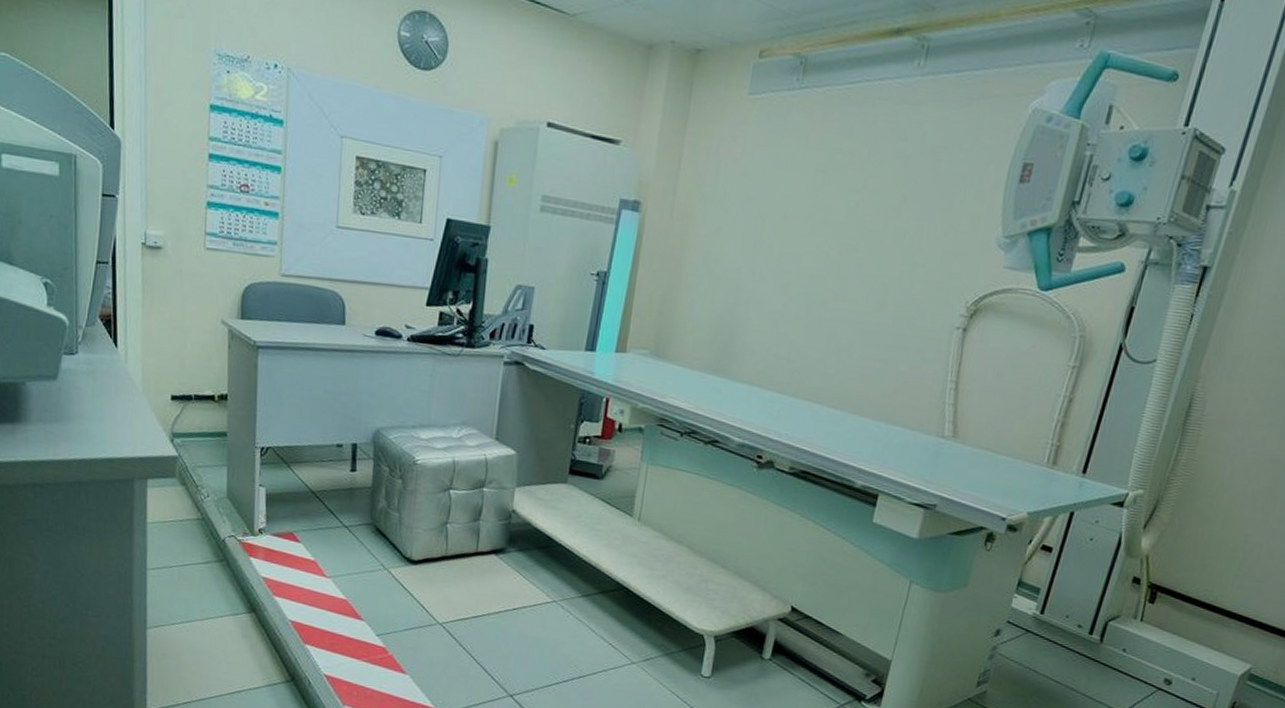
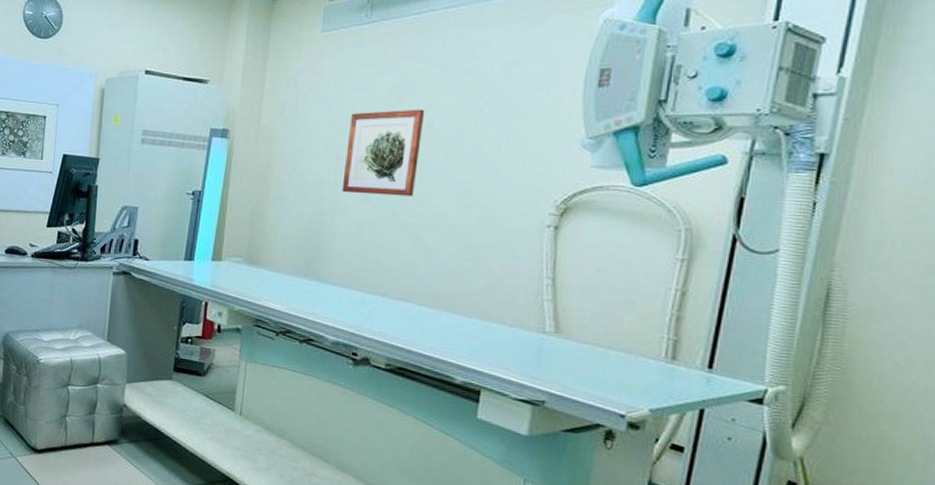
wall art: none [758,192,850,290] -> present [342,109,425,197]

